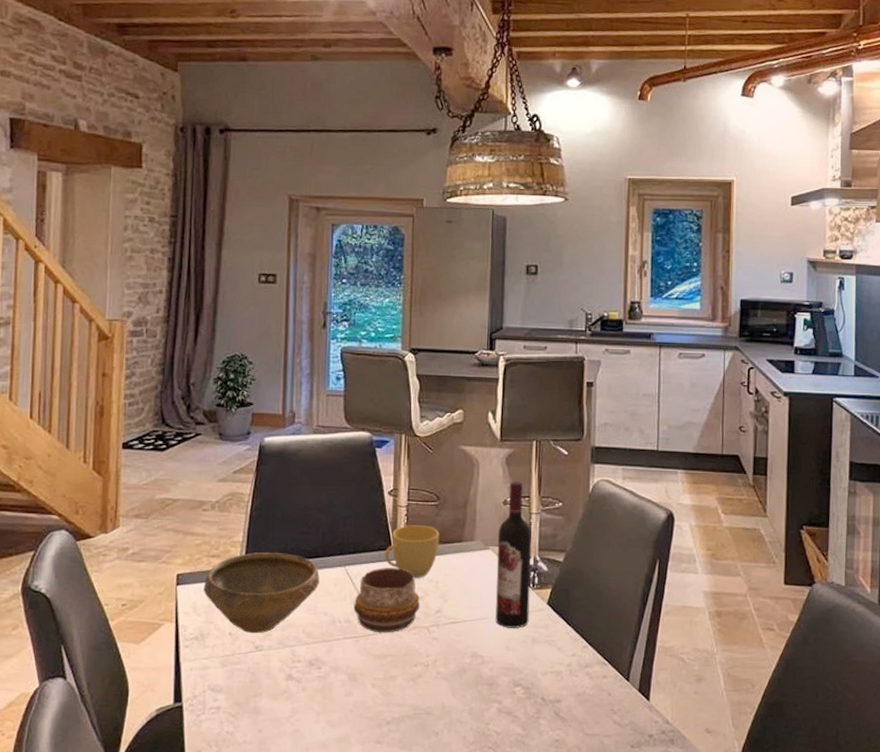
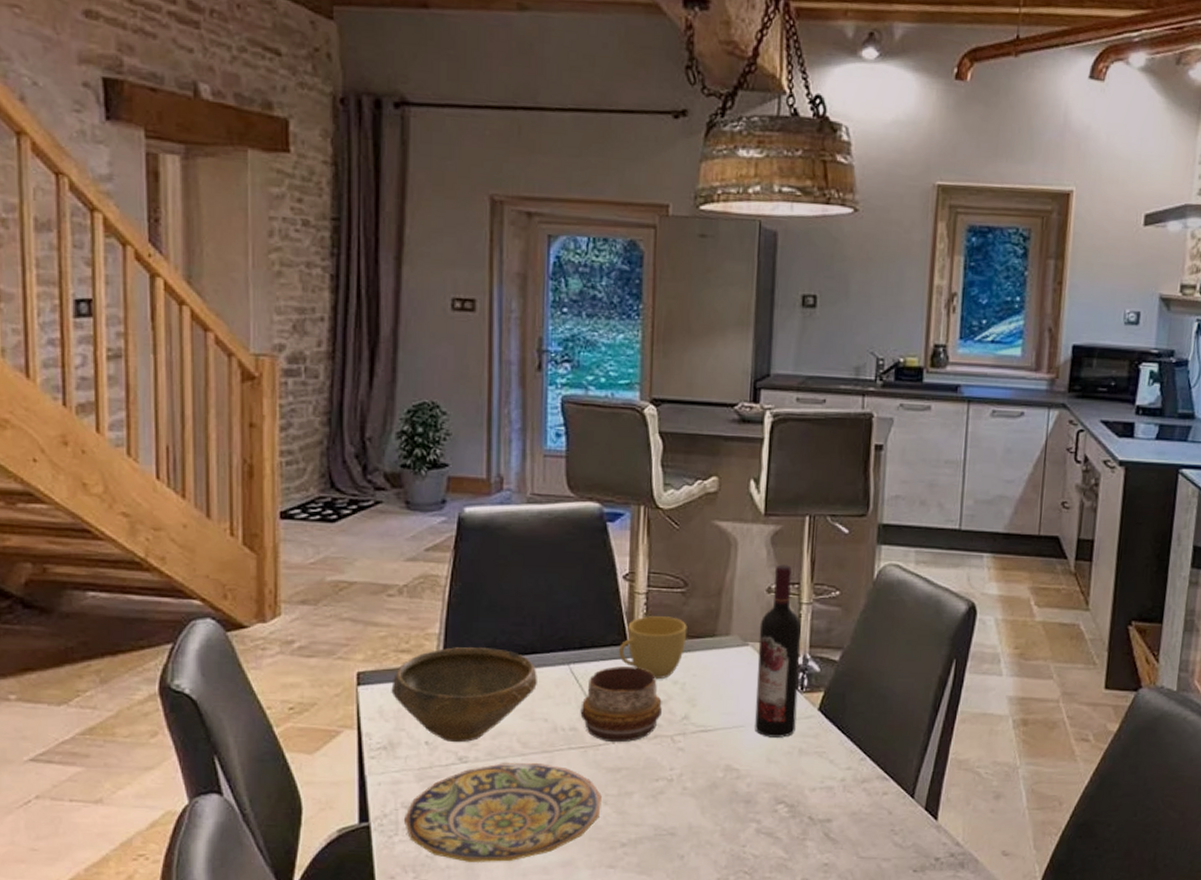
plate: none [210,651,371,738] -> present [404,763,602,862]

